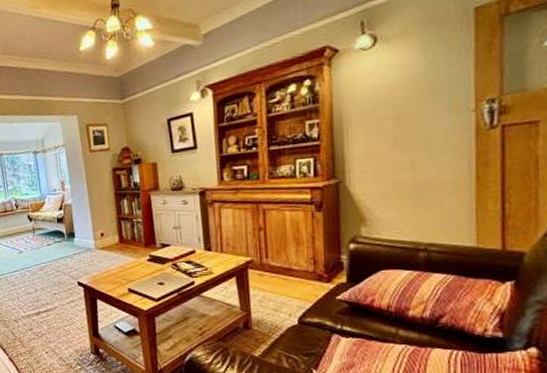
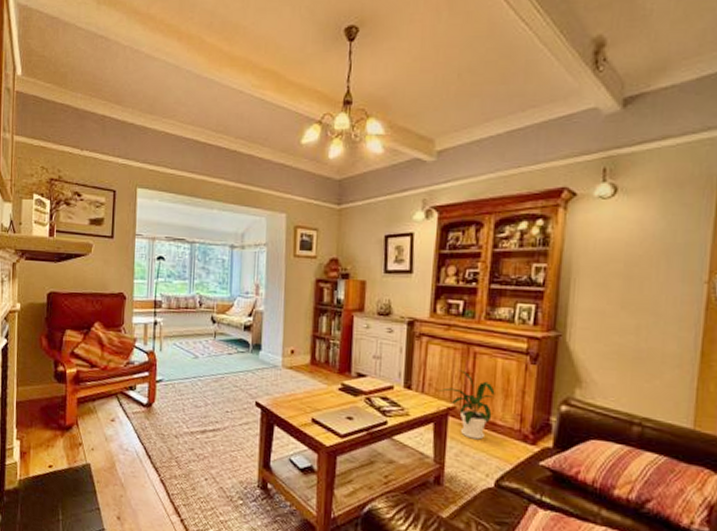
house plant: none [235,226,287,286] -> present [438,368,495,440]

